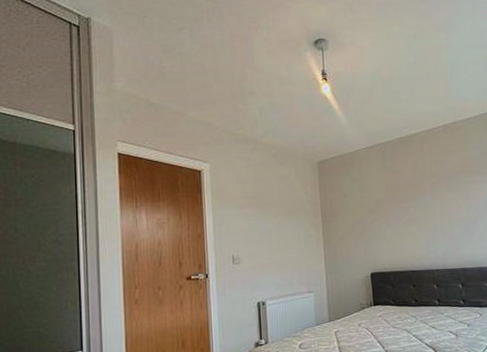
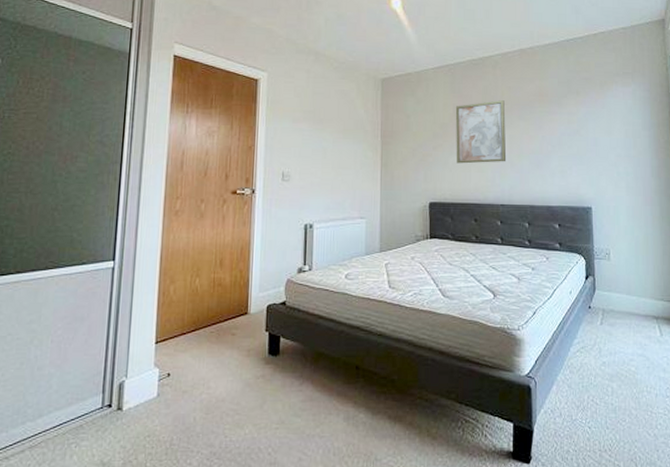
wall art: none [388,174,439,235] -> present [455,100,507,164]

